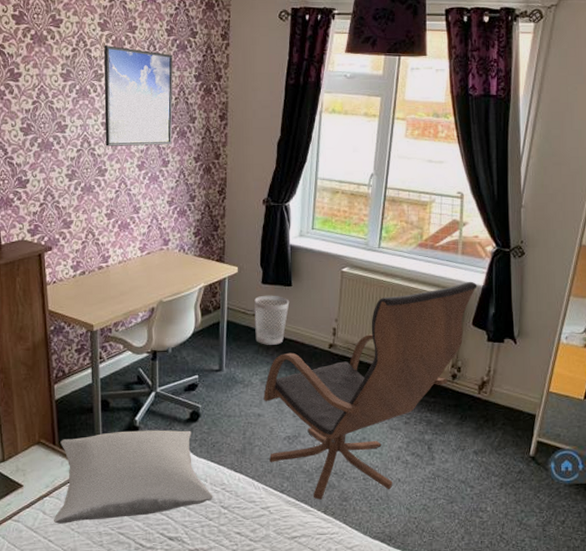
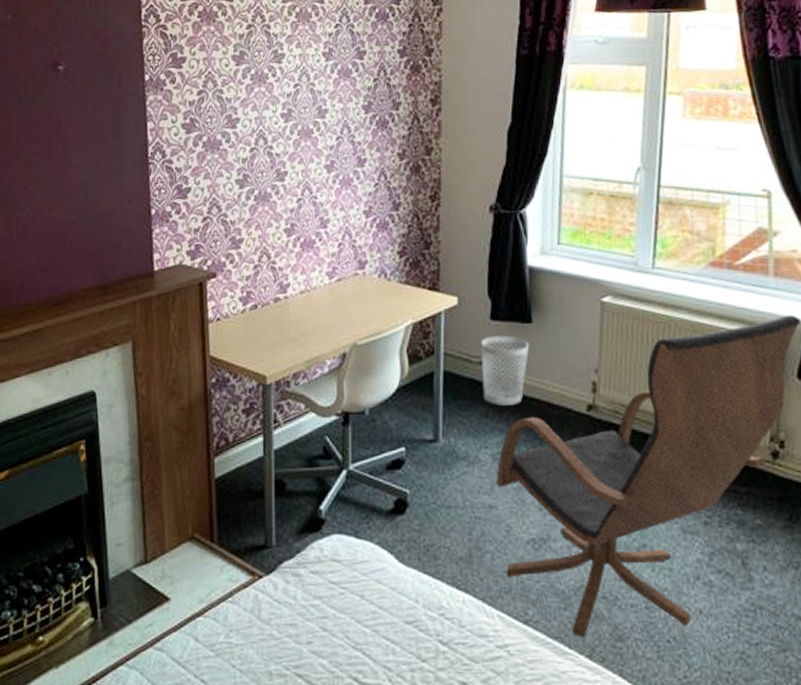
pillow: present [54,430,213,524] -> none [209,524,428,657]
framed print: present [103,45,173,146] -> none [285,19,371,143]

